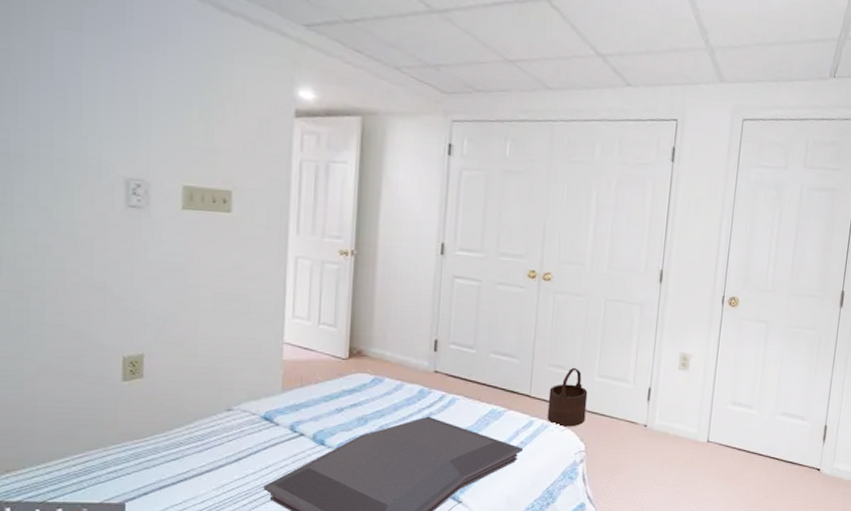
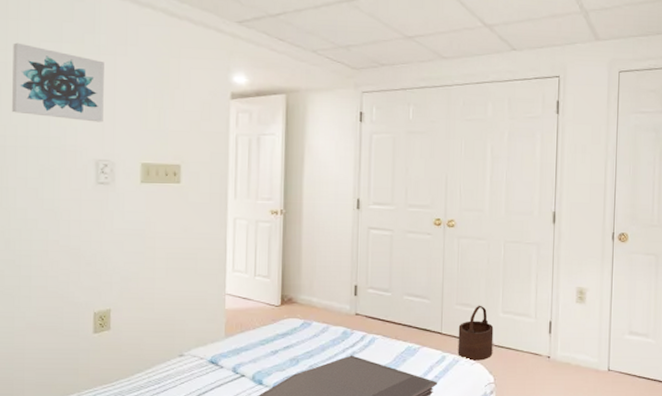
wall art: none [18,26,137,134] -> present [12,42,104,123]

